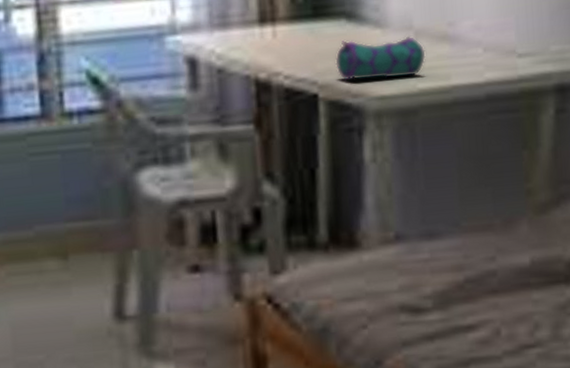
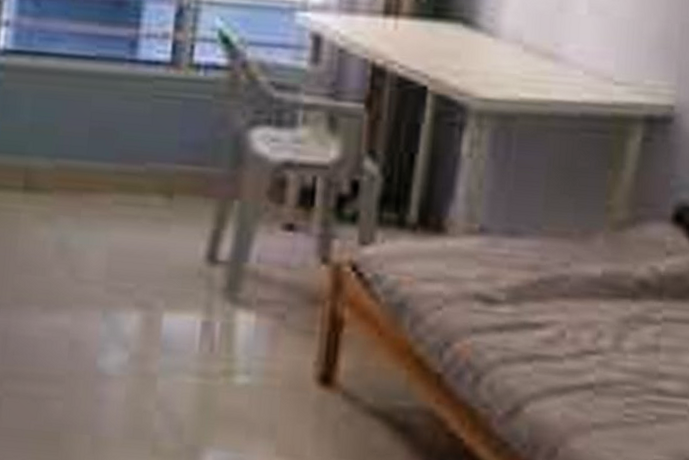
pencil case: present [335,35,426,81] -> none [447,43,531,85]

